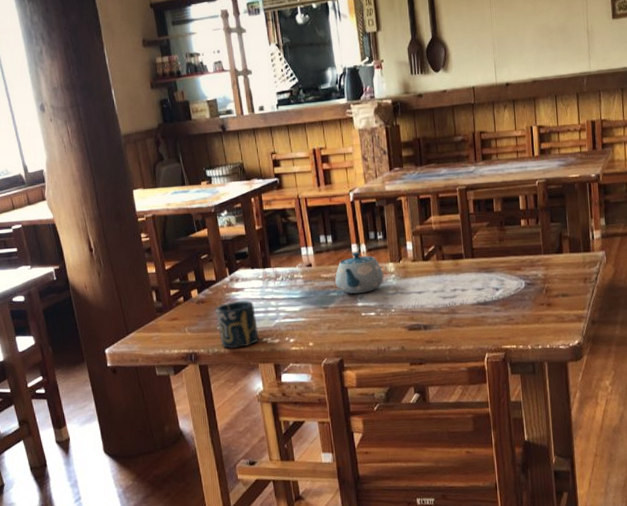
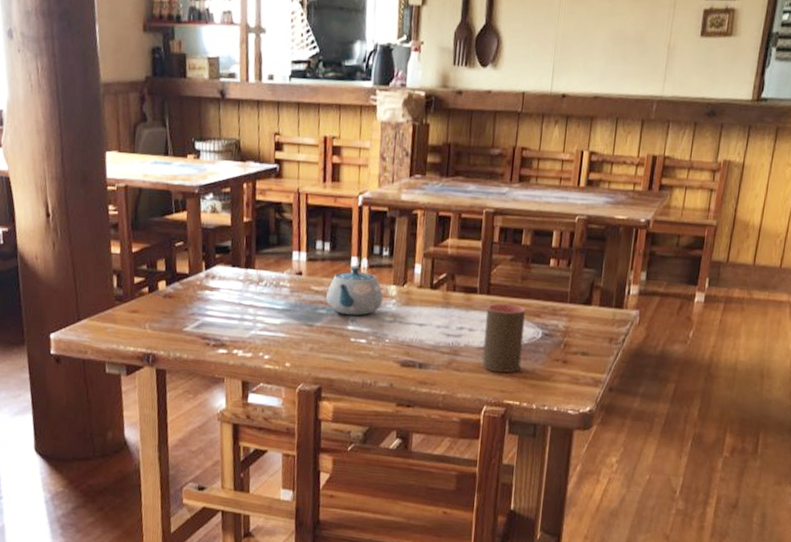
cup: present [214,301,259,349] -> none [182,302,230,357]
cup: none [473,263,512,323] -> present [482,303,526,373]

